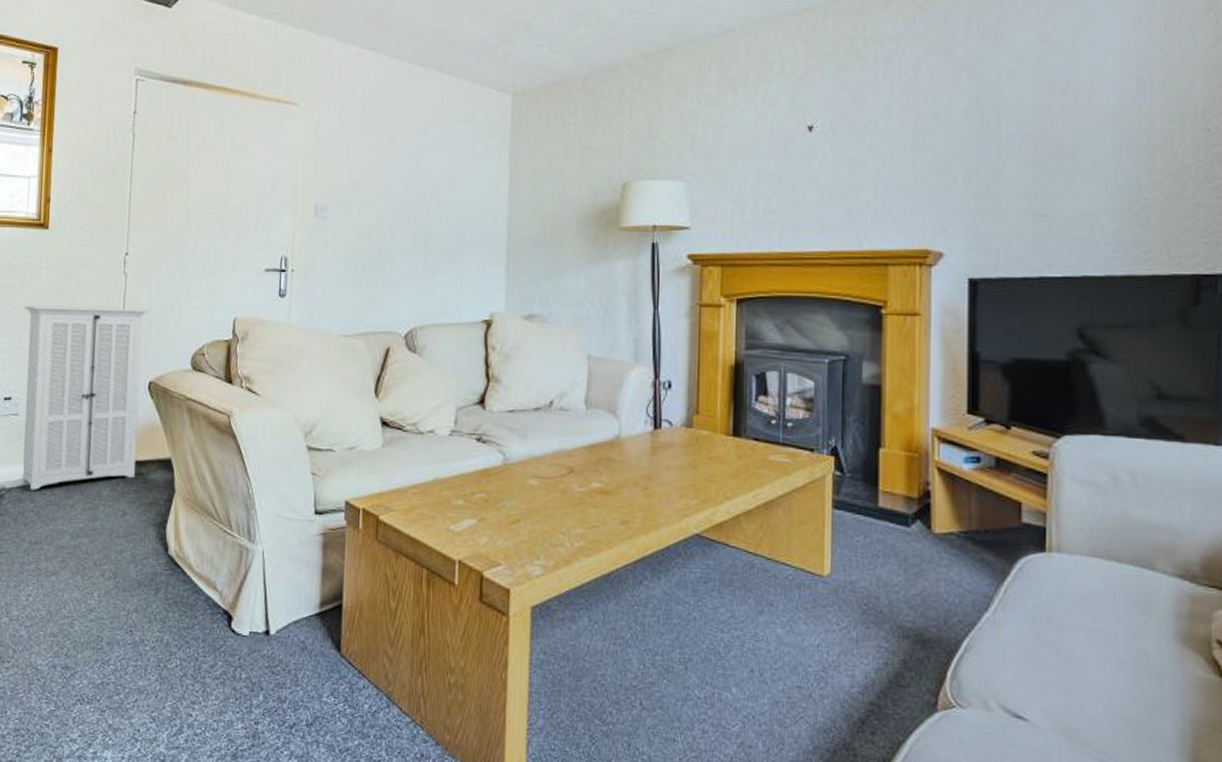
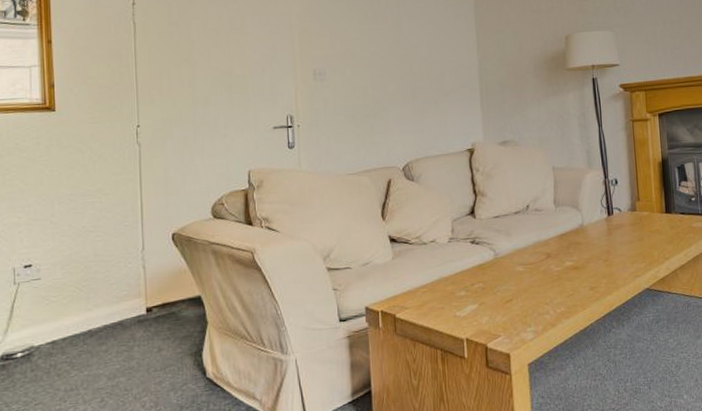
storage cabinet: present [22,305,149,490] -> none [36,171,168,344]

